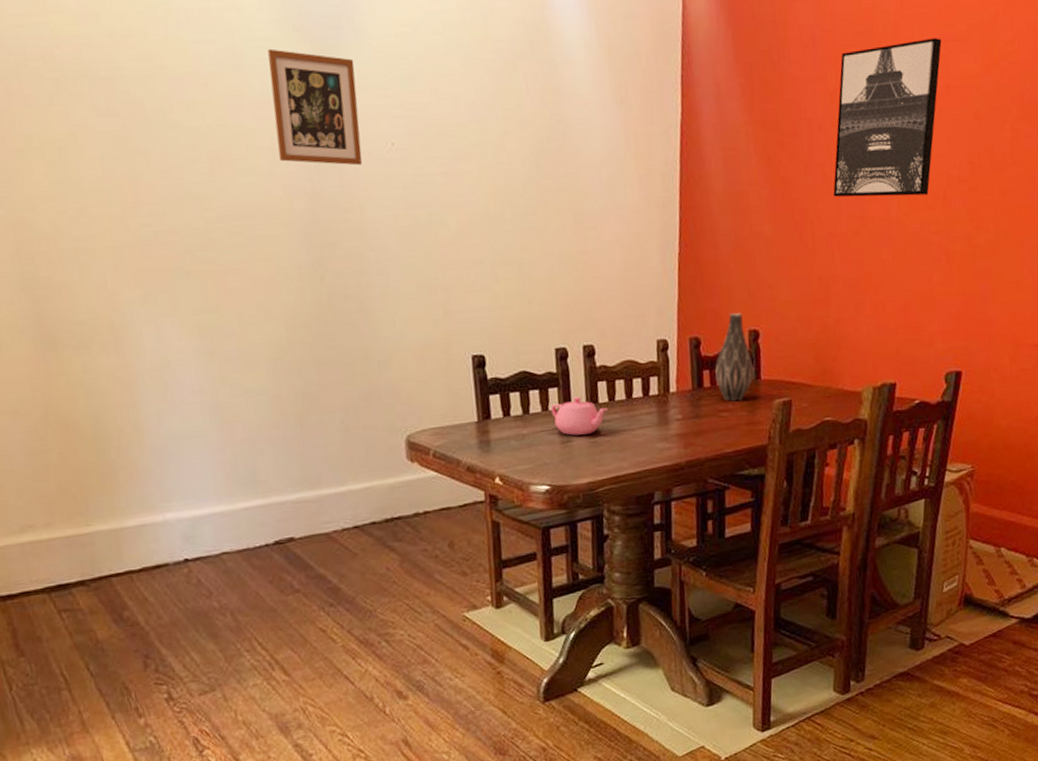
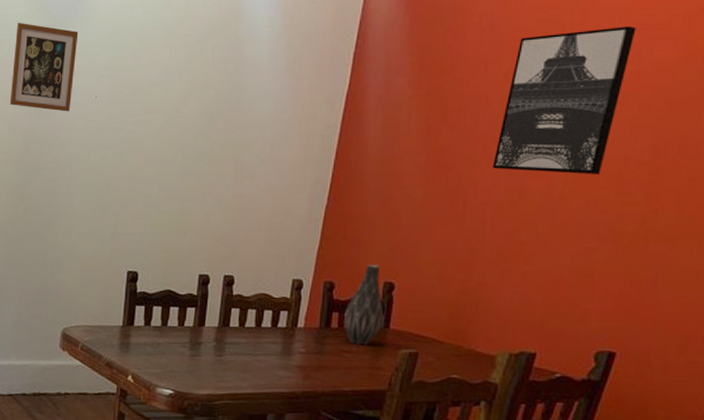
teapot: present [550,396,608,436] -> none [186,318,237,352]

